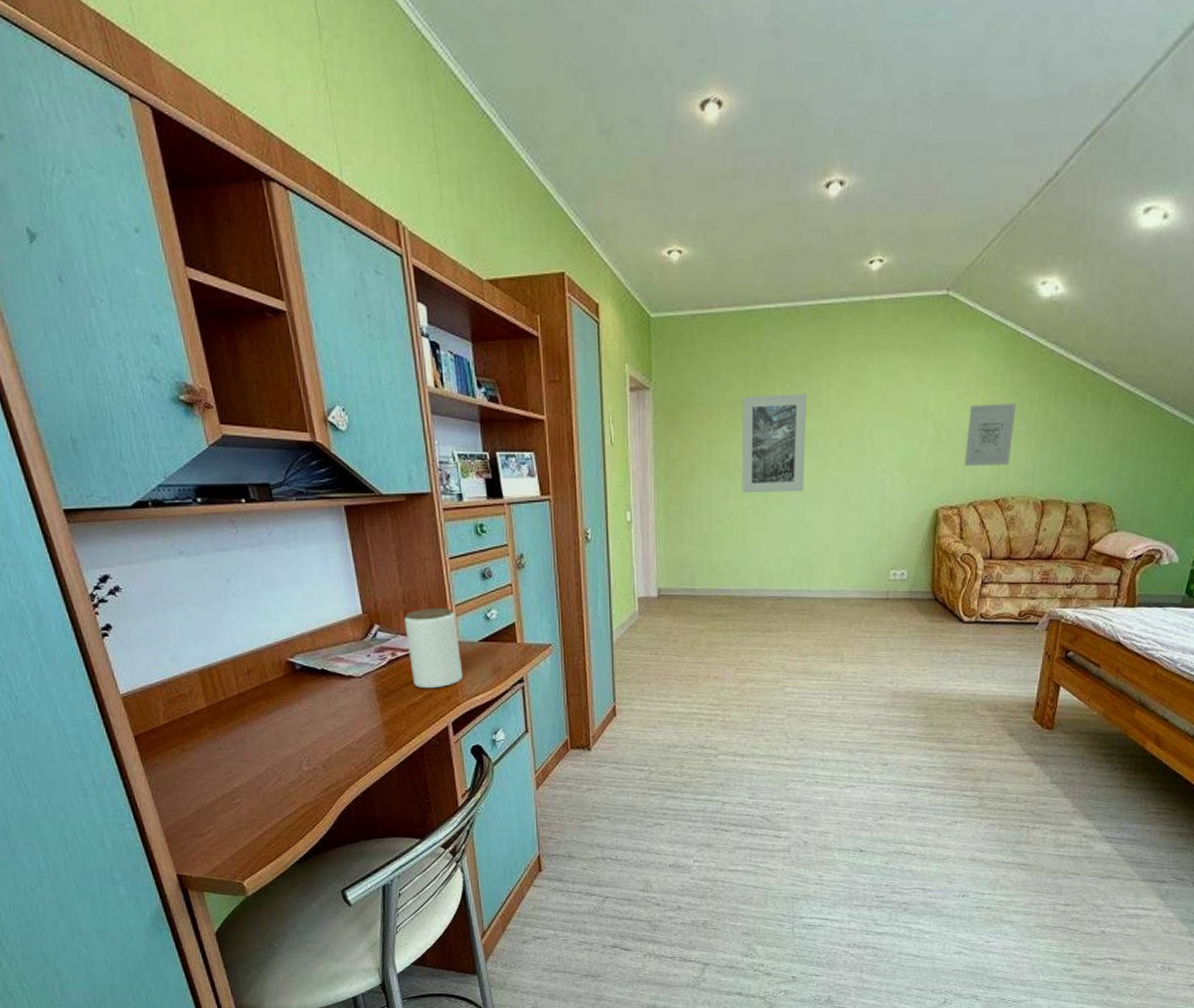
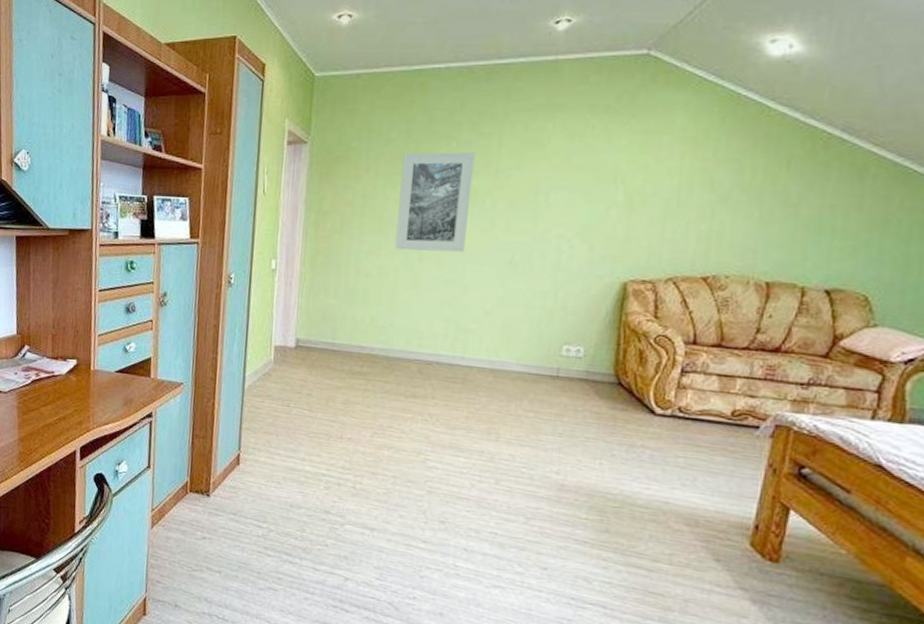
jar: present [404,608,464,689] -> none [50,335,98,412]
wall art: present [965,404,1017,466] -> none [663,170,734,239]

